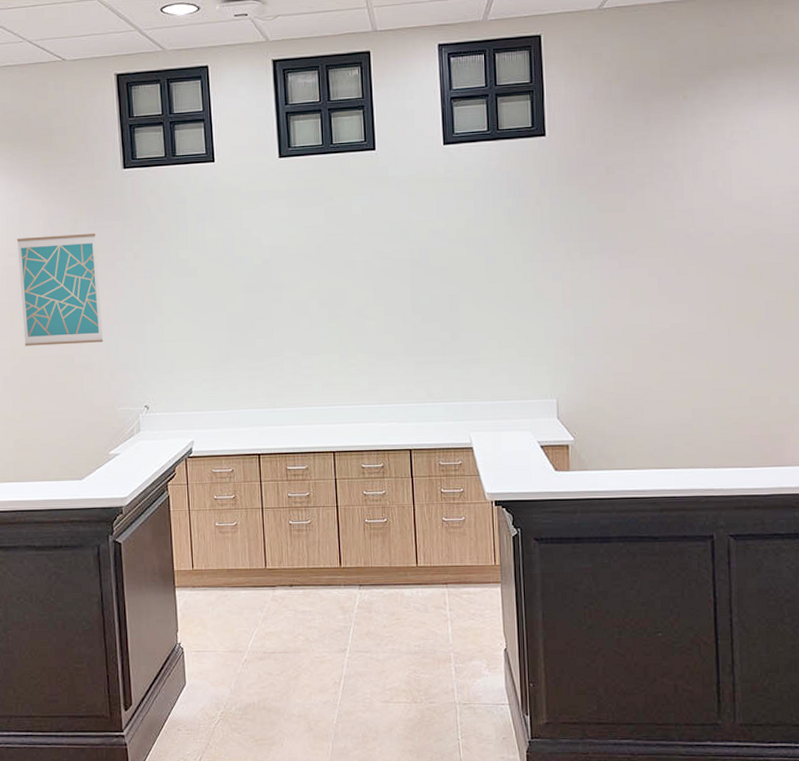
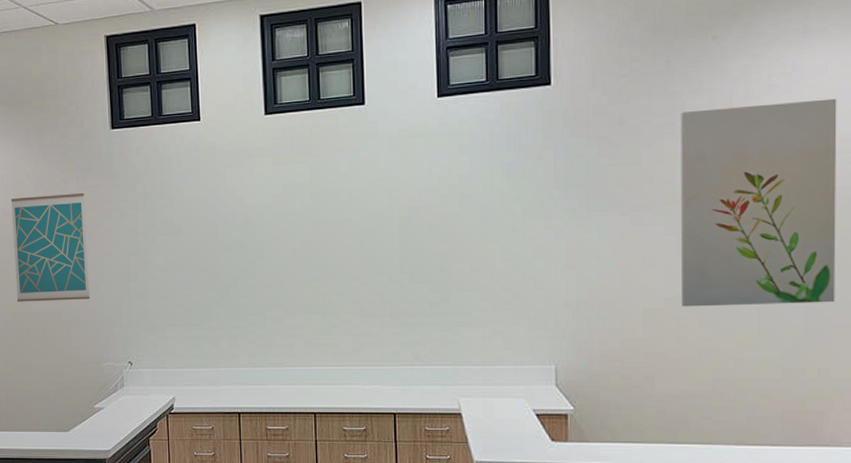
wall art: none [659,155,791,343] -> present [680,98,837,307]

